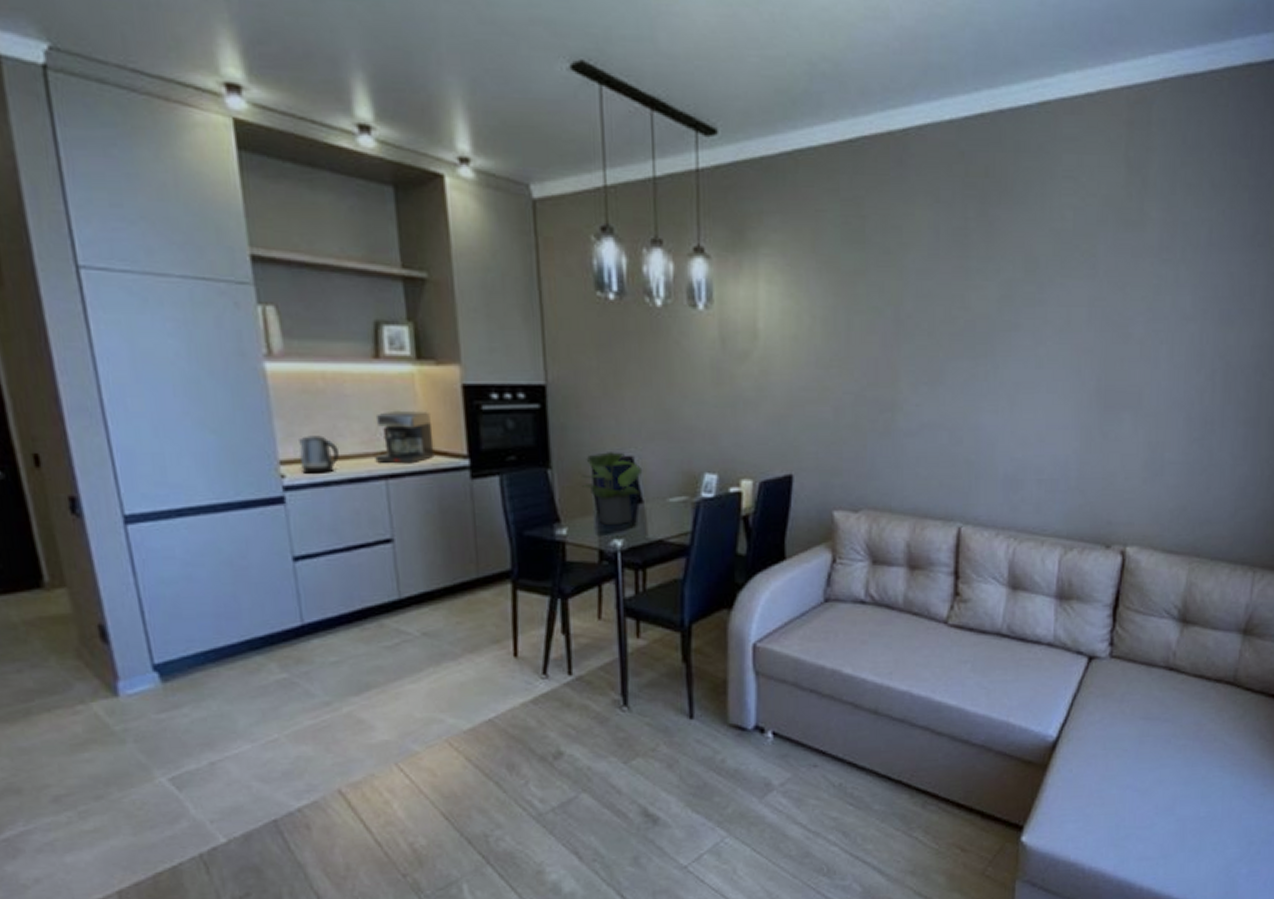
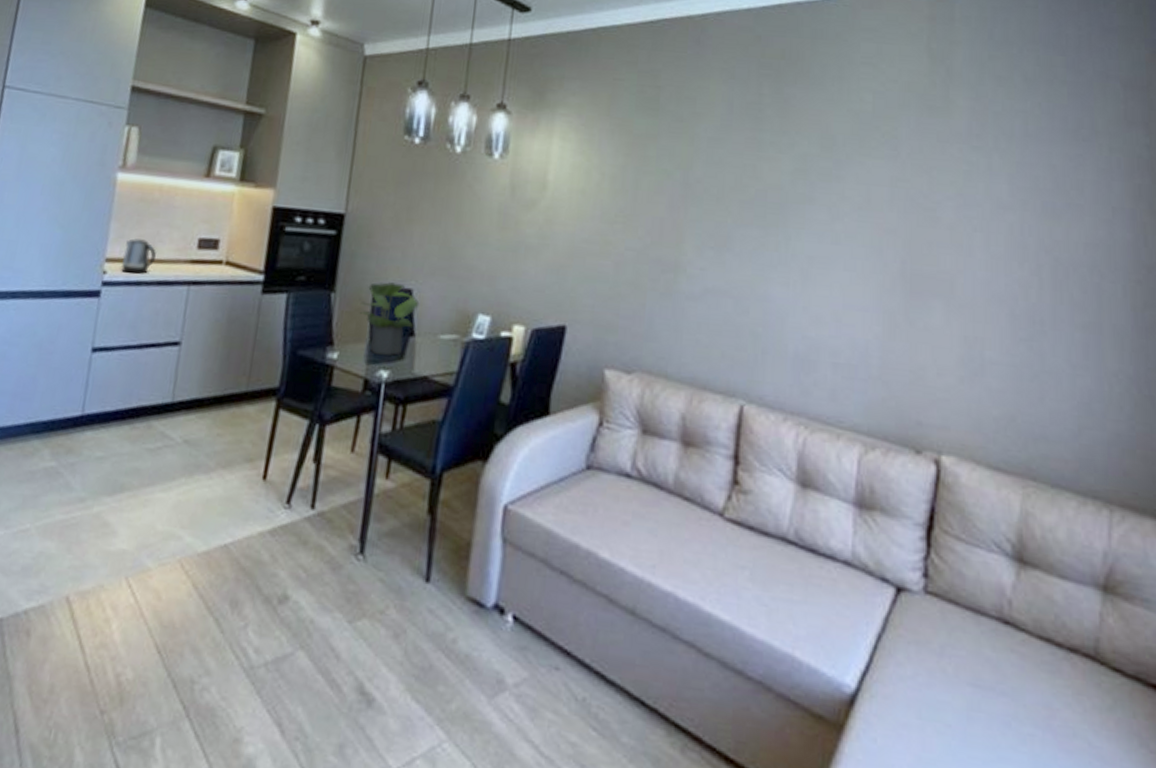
coffee maker: present [375,410,435,464] -> none [184,223,240,274]

